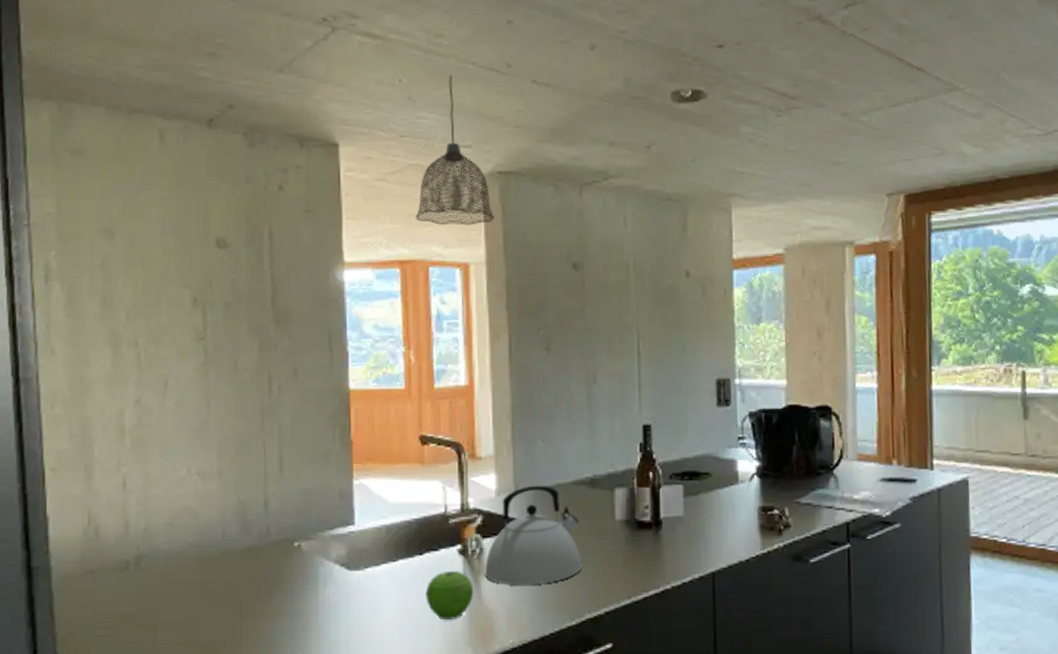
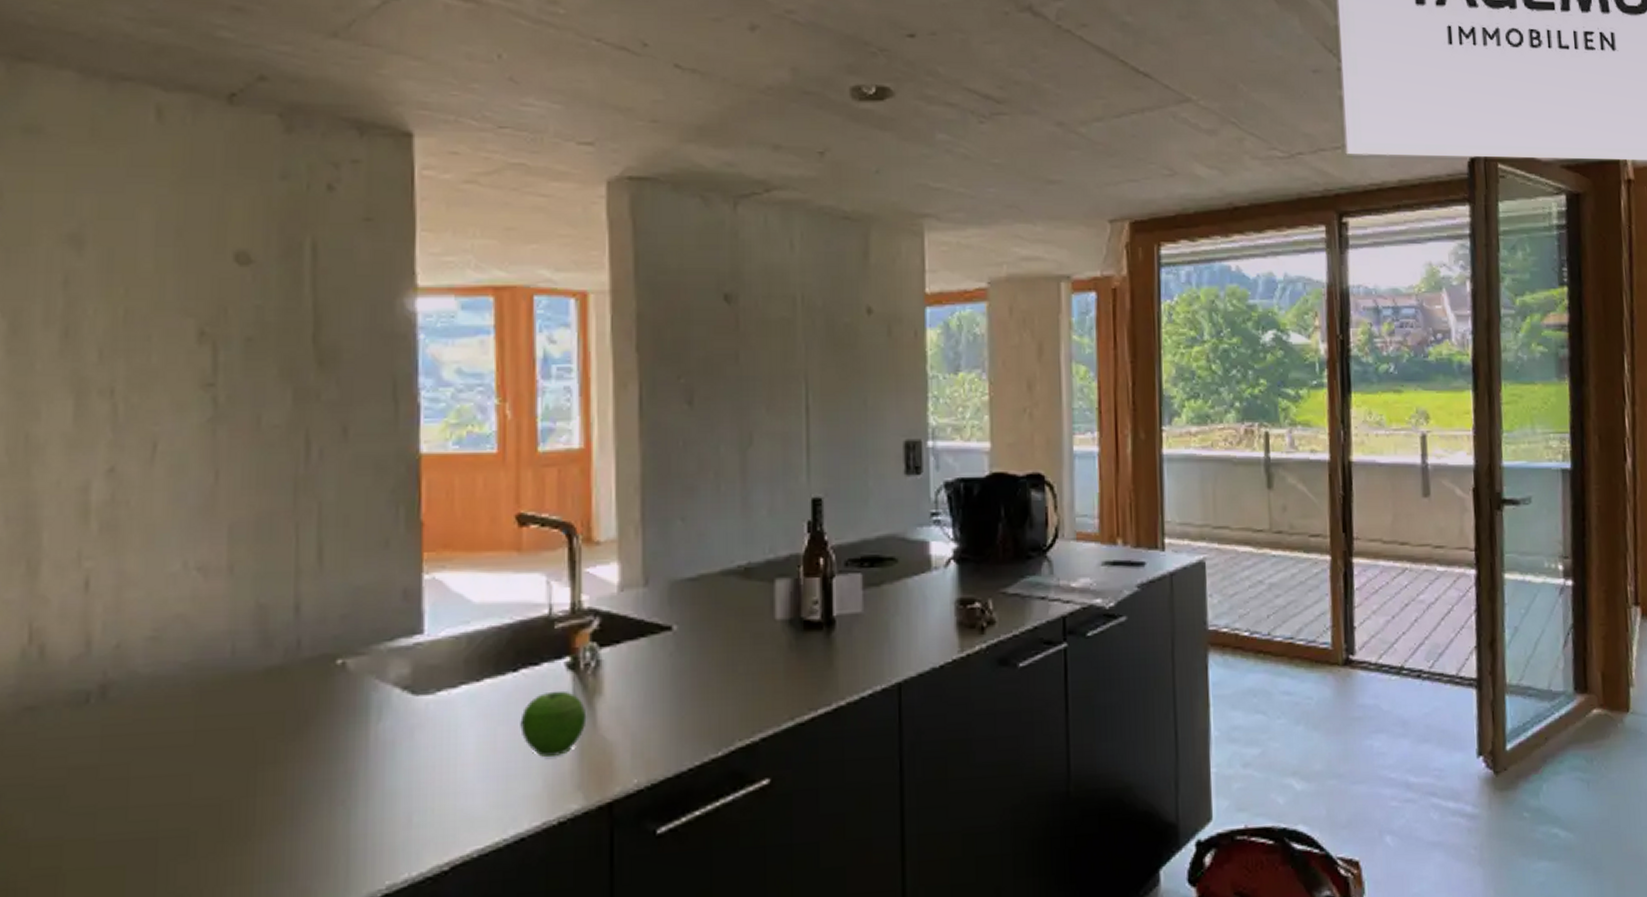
pendant lamp: present [415,75,495,226] -> none [516,53,623,244]
kettle: present [484,485,582,586] -> none [601,576,732,708]

